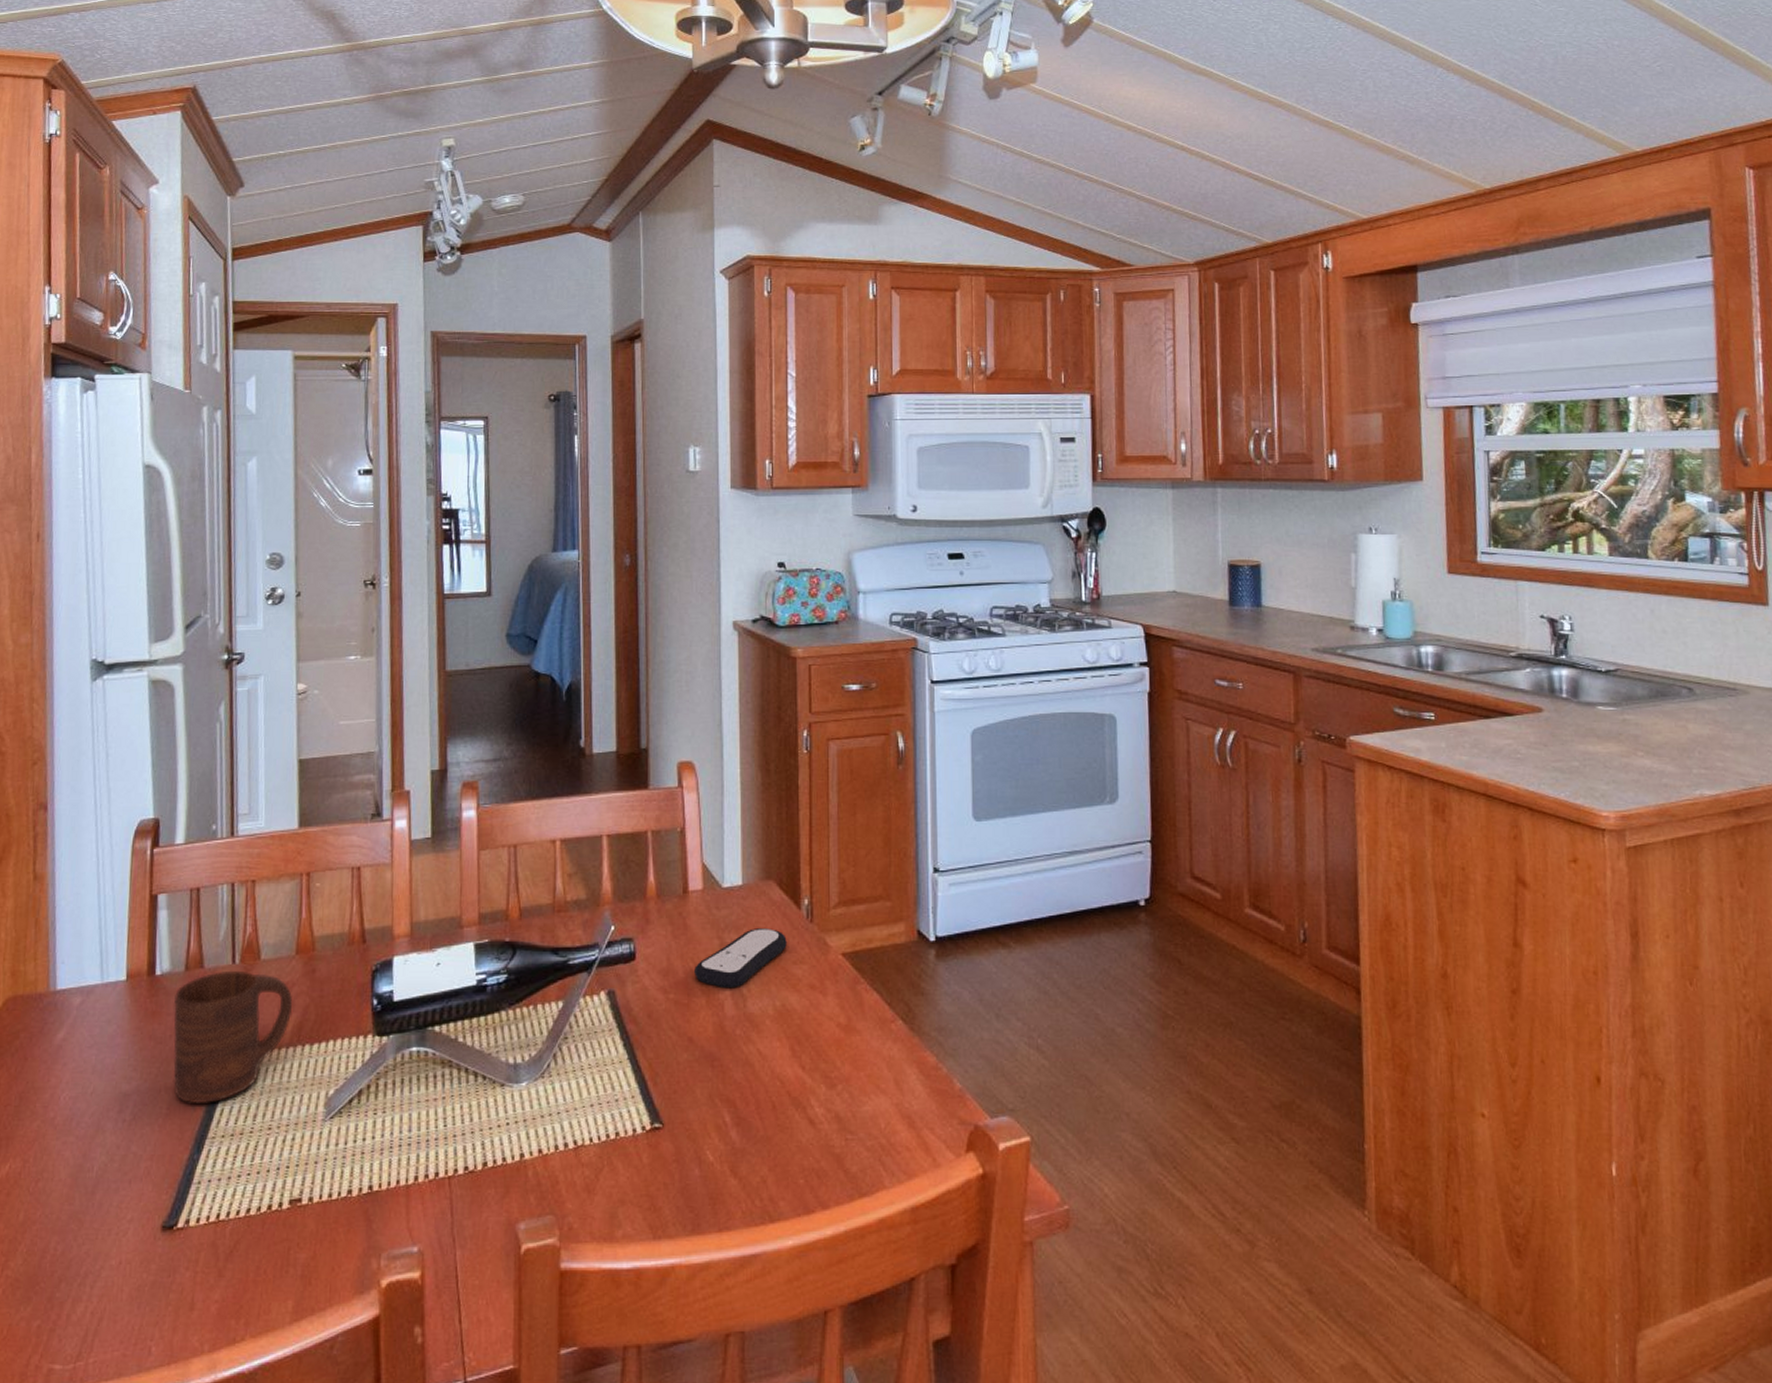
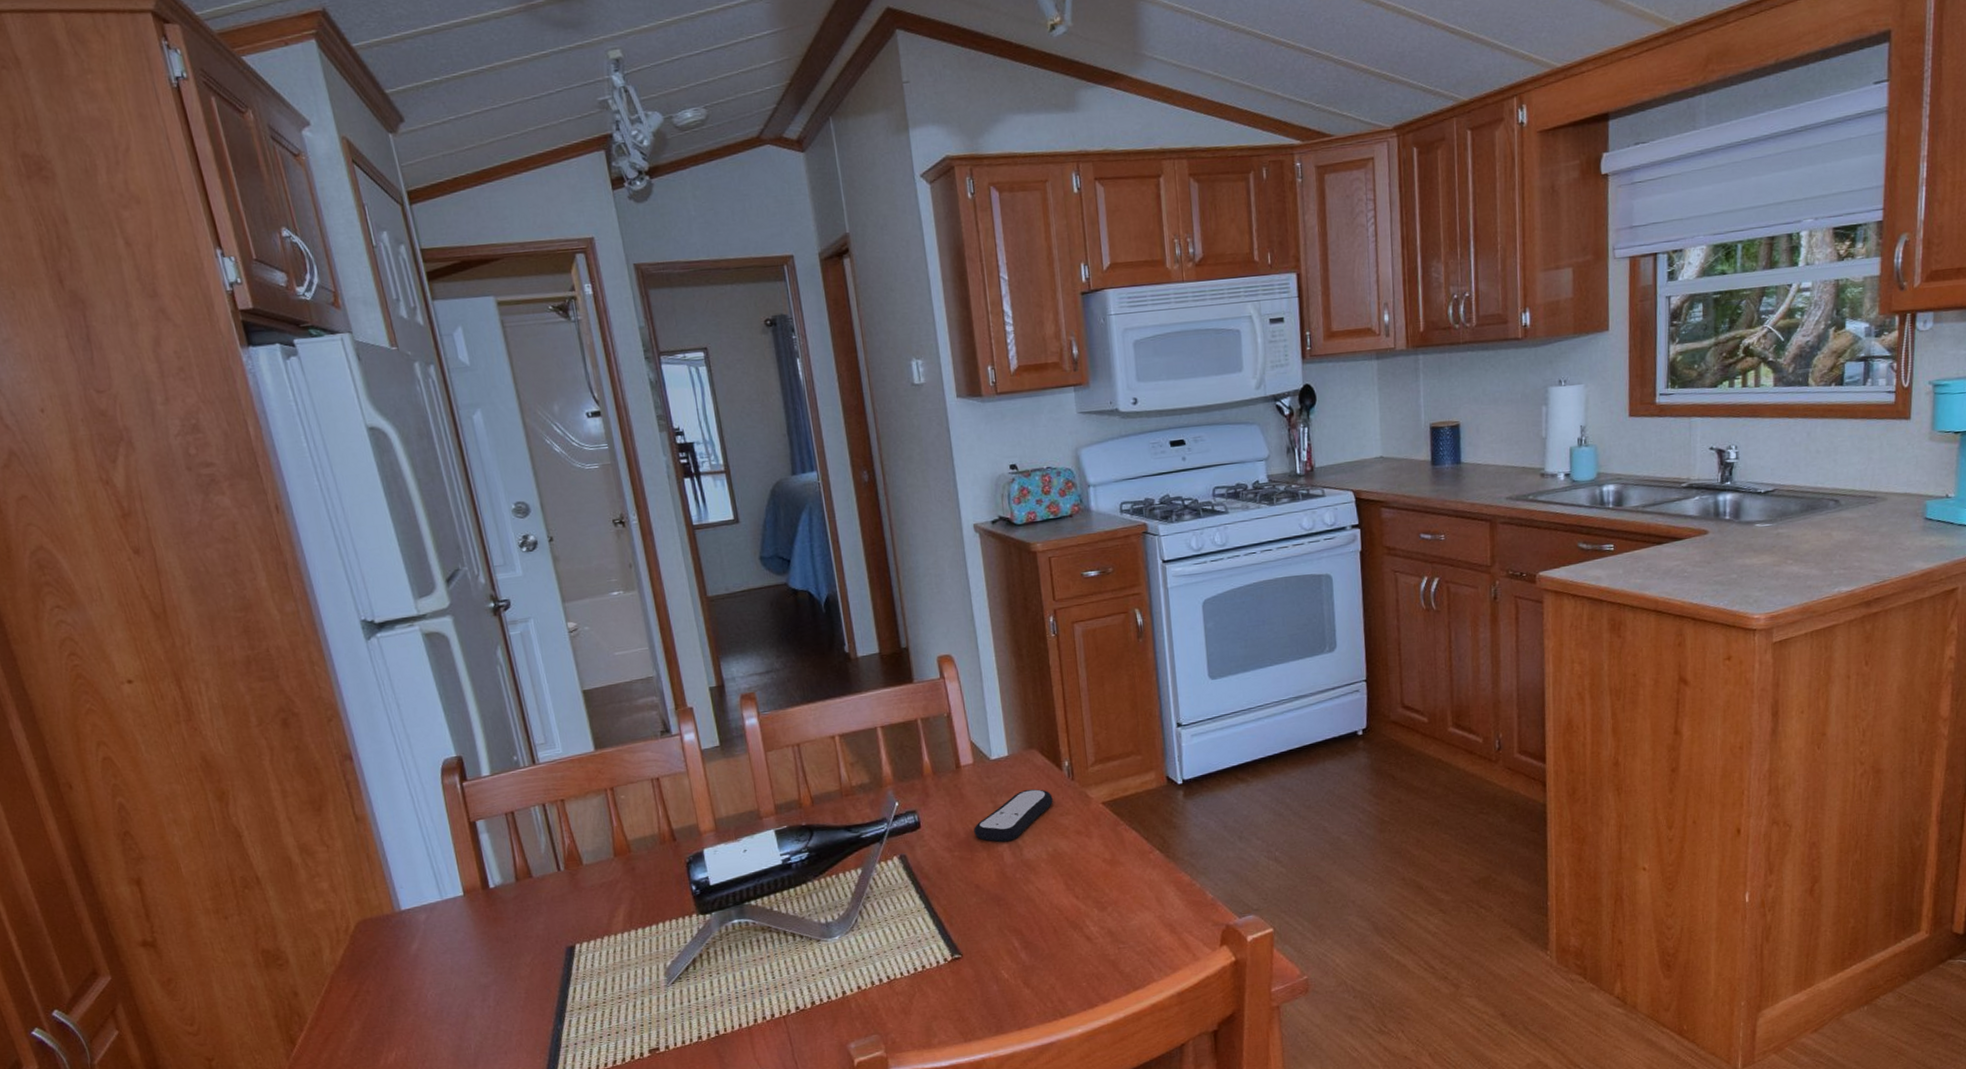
cup: present [174,970,293,1103] -> none [511,875,621,987]

